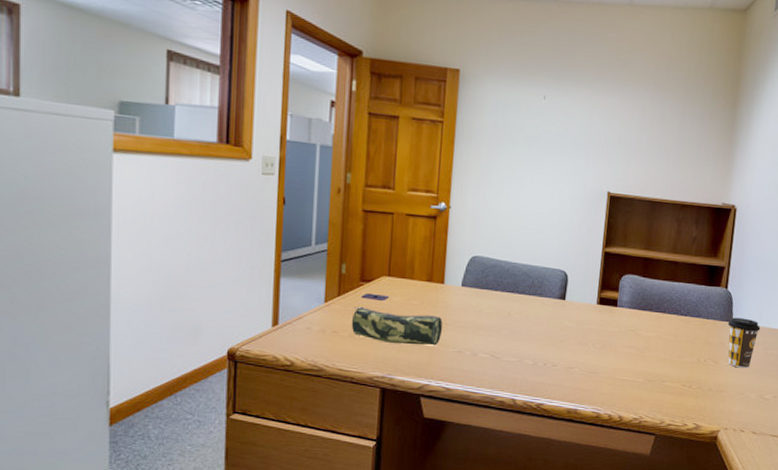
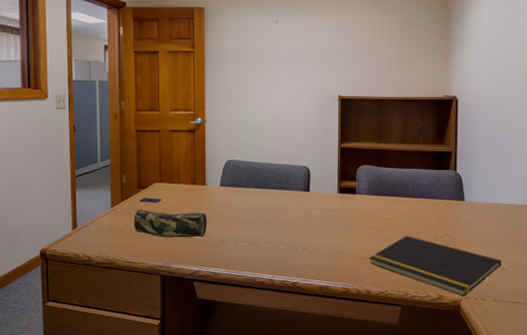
notepad: none [624,356,765,427] -> present [369,235,501,297]
coffee cup: present [727,317,761,368] -> none [460,196,492,242]

